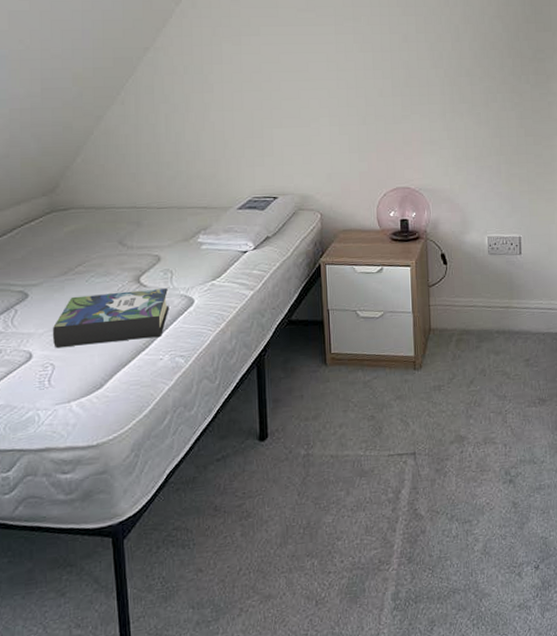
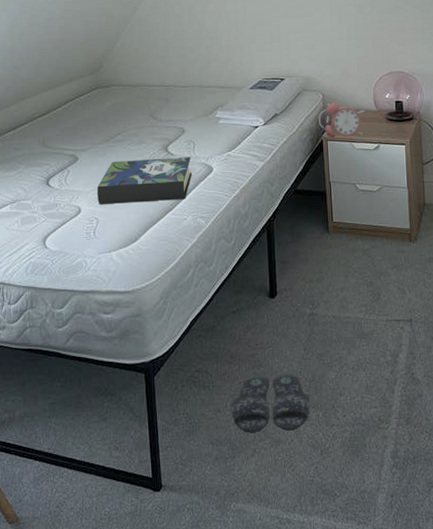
slippers: none [214,520,304,591] -> present [231,372,310,433]
alarm clock: none [316,222,368,261] -> present [318,102,366,138]

